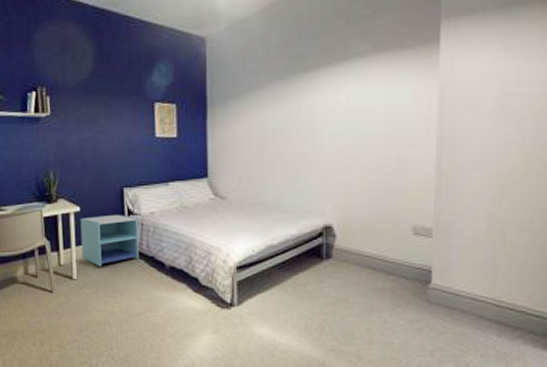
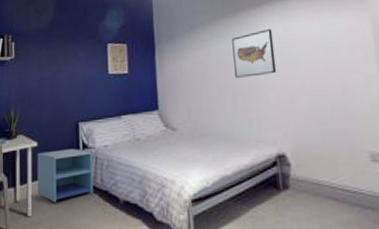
wall art: none [290,94,334,147] -> present [232,29,277,78]

